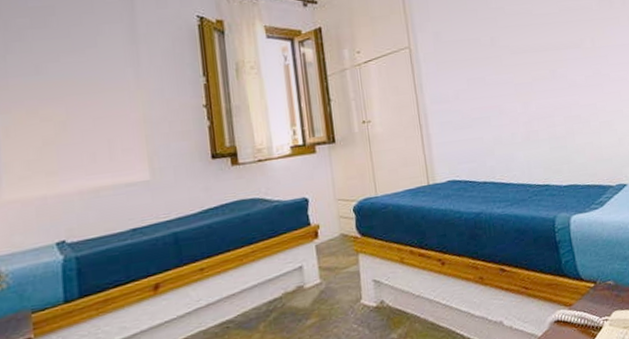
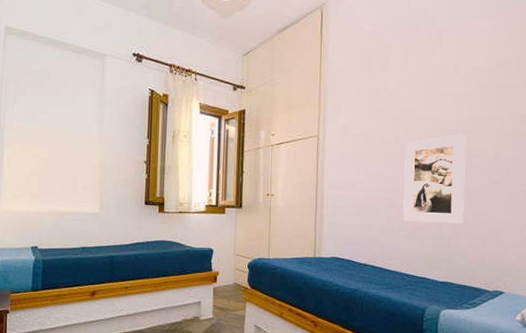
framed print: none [503,26,575,127] -> present [403,134,466,224]

